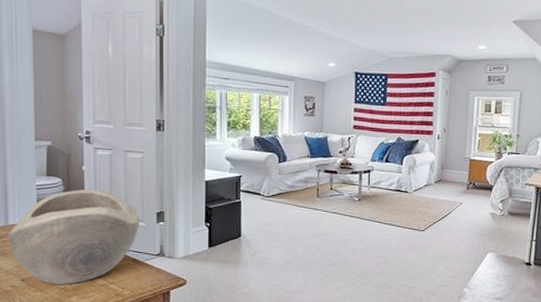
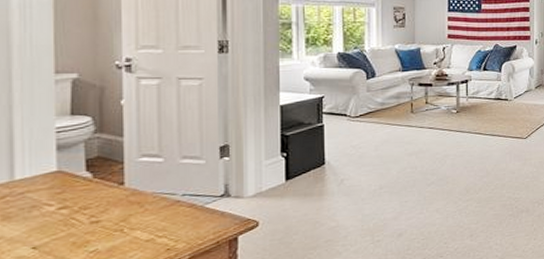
decorative bowl: present [9,189,140,285] -> none [15,126,198,249]

